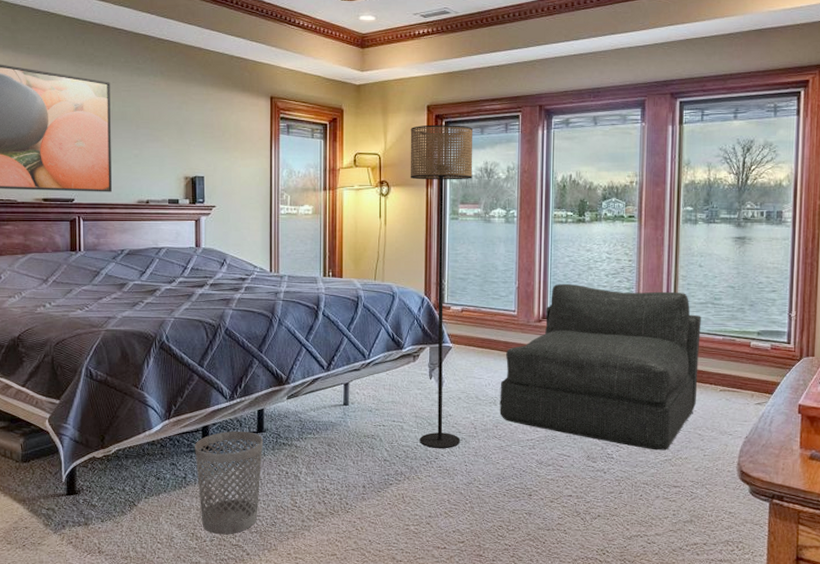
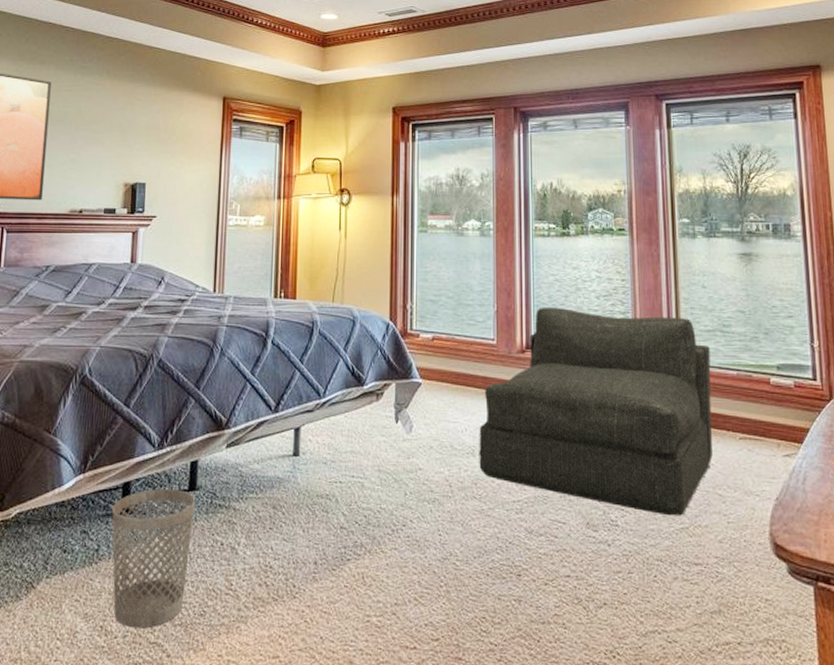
floor lamp: present [410,124,474,448] -> none [373,127,443,512]

